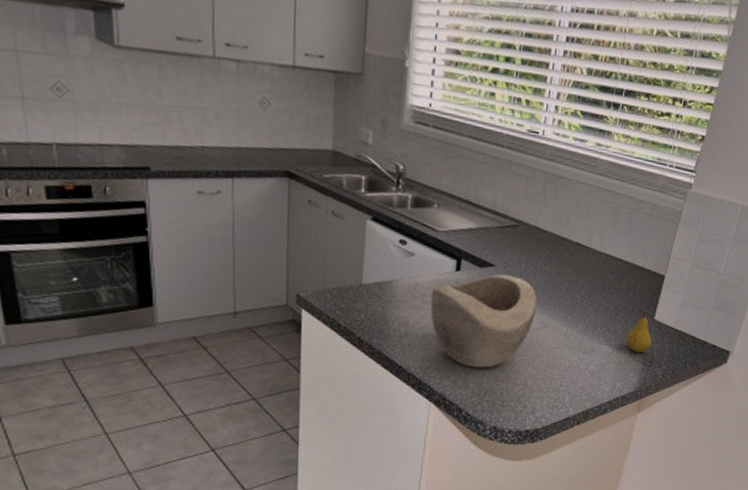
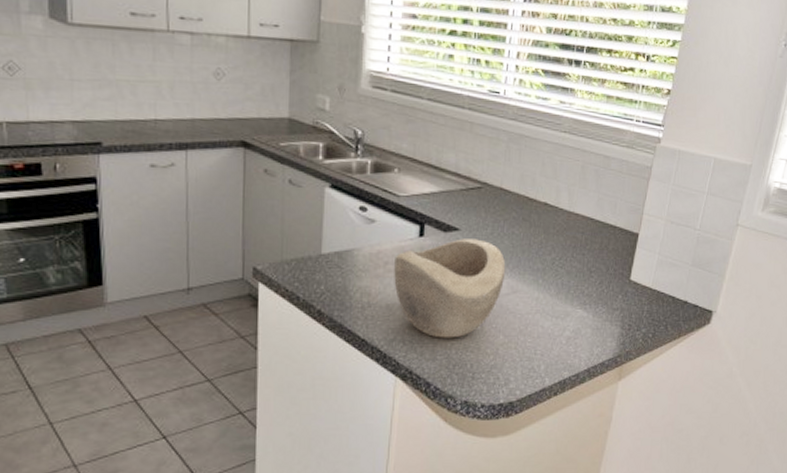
fruit: present [626,310,652,353] -> none [601,270,629,316]

